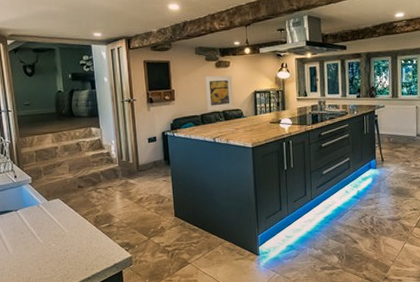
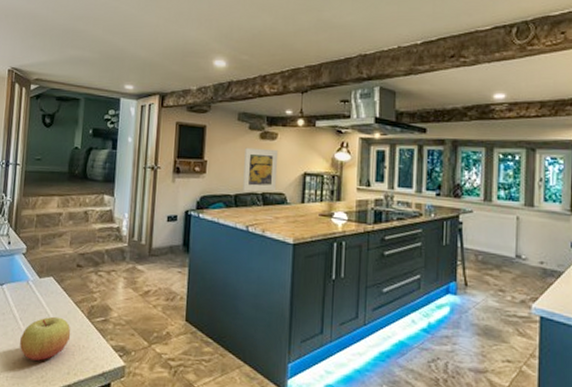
apple: none [41,228,83,264] -> present [20,316,71,361]

